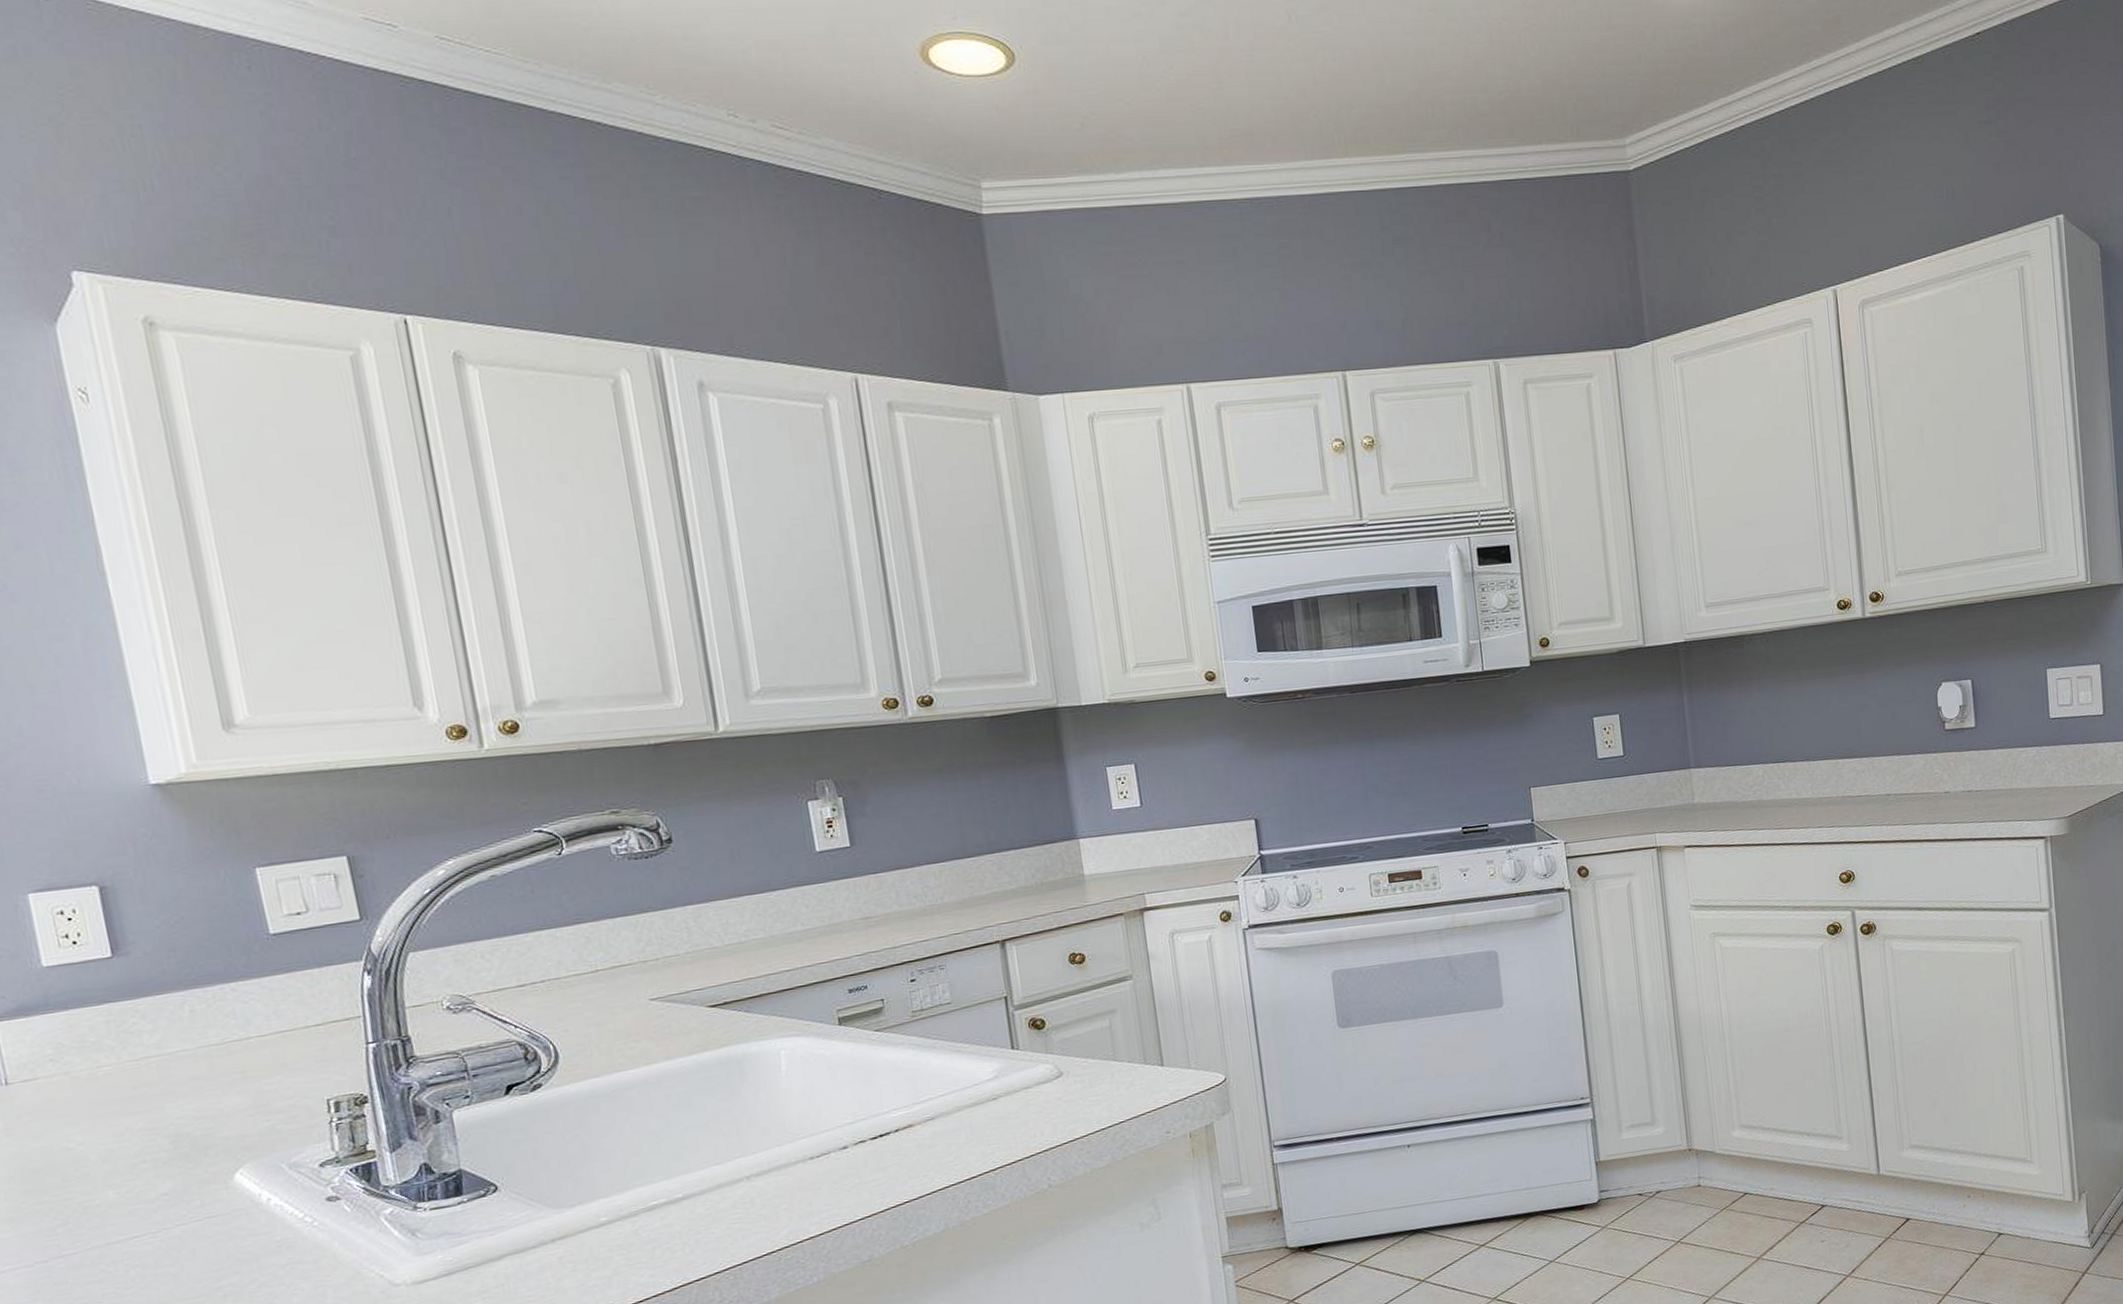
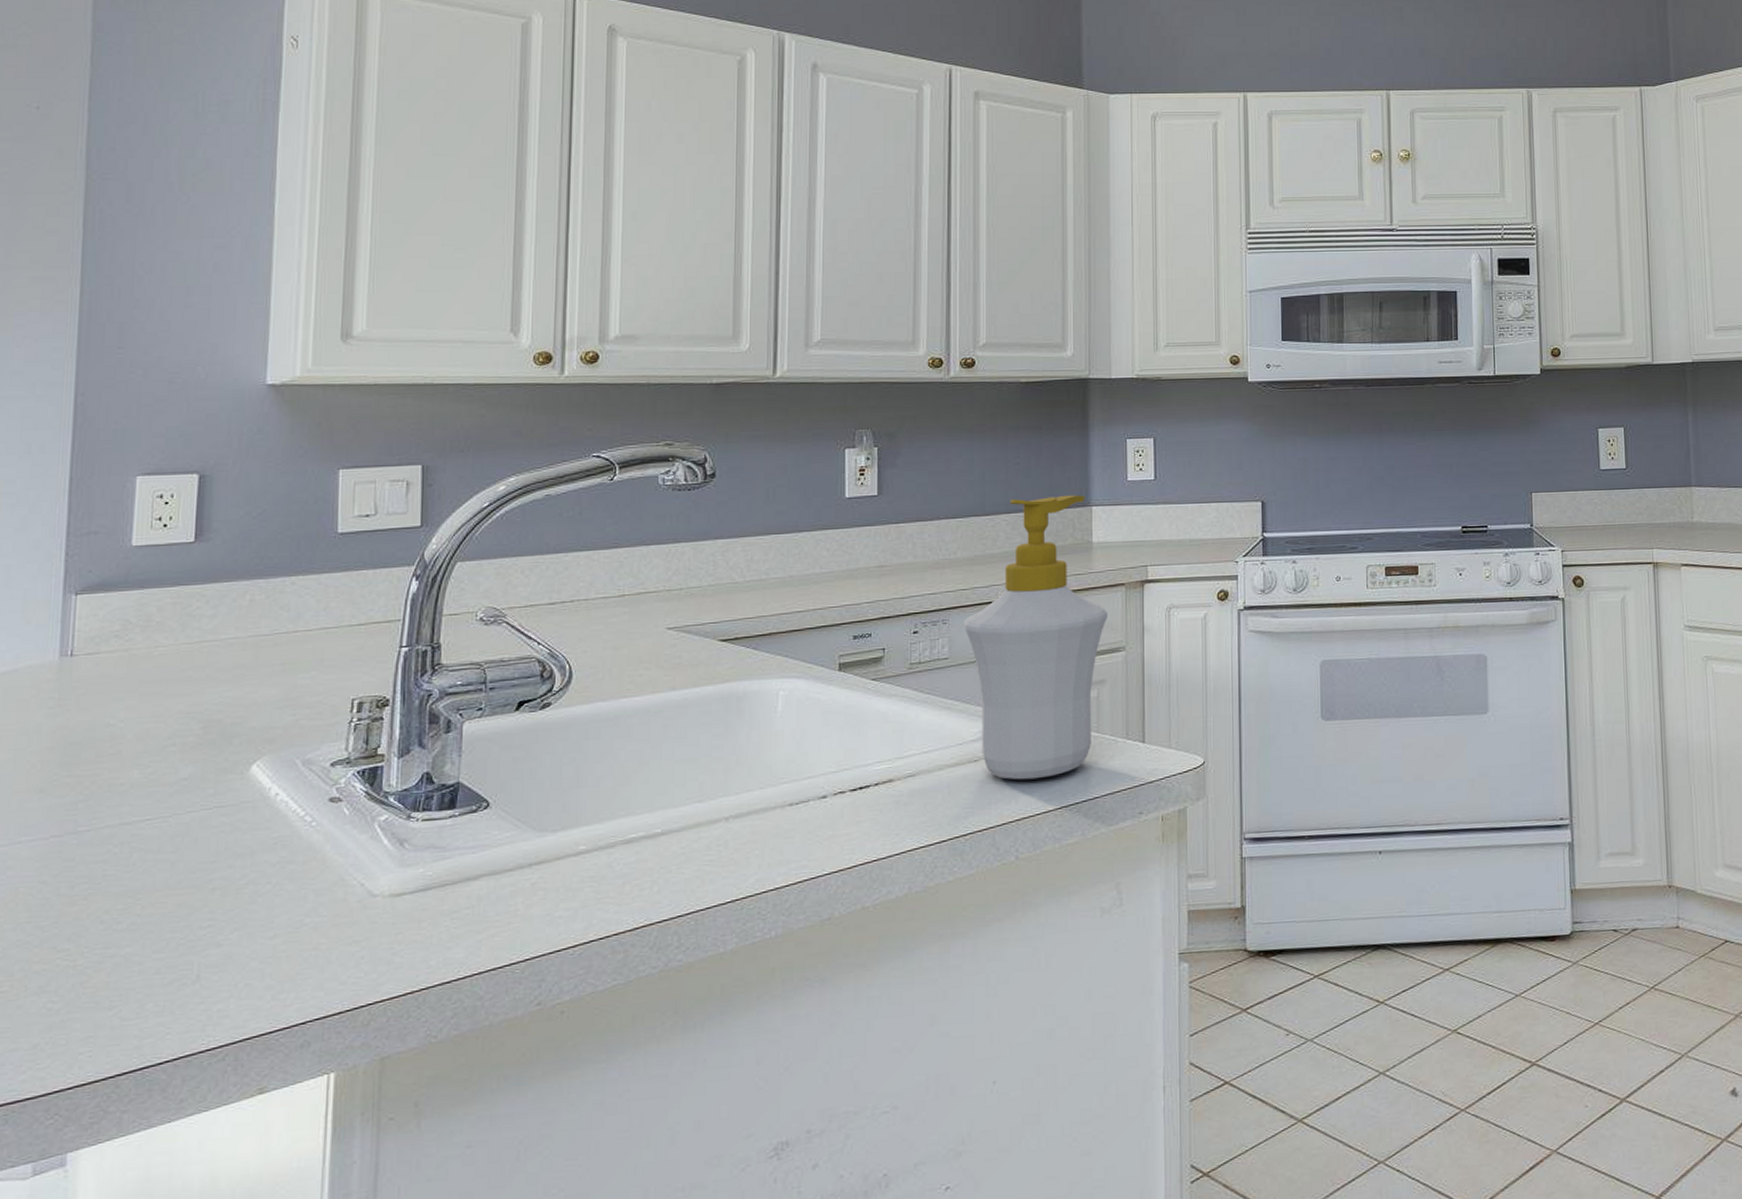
soap bottle: none [962,828,1111,1114] -> present [964,494,1109,780]

